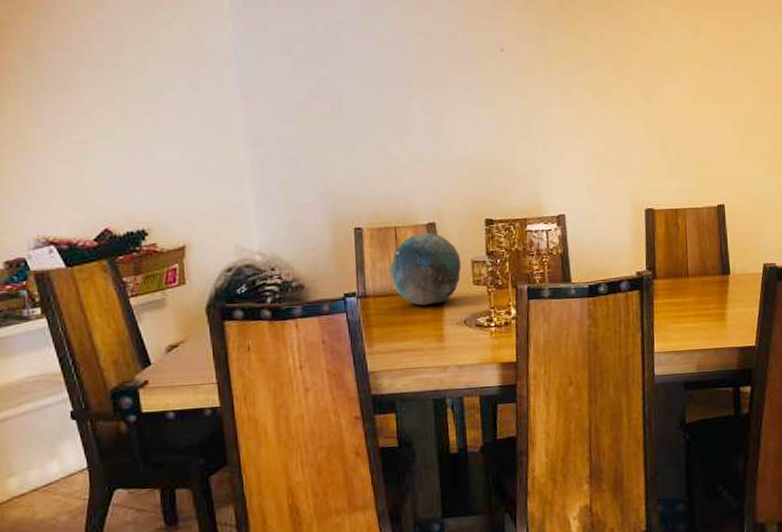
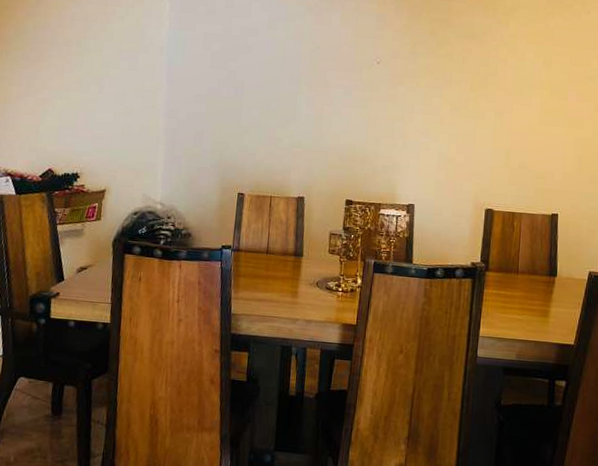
decorative bowl: present [389,232,462,306] -> none [260,204,321,265]

